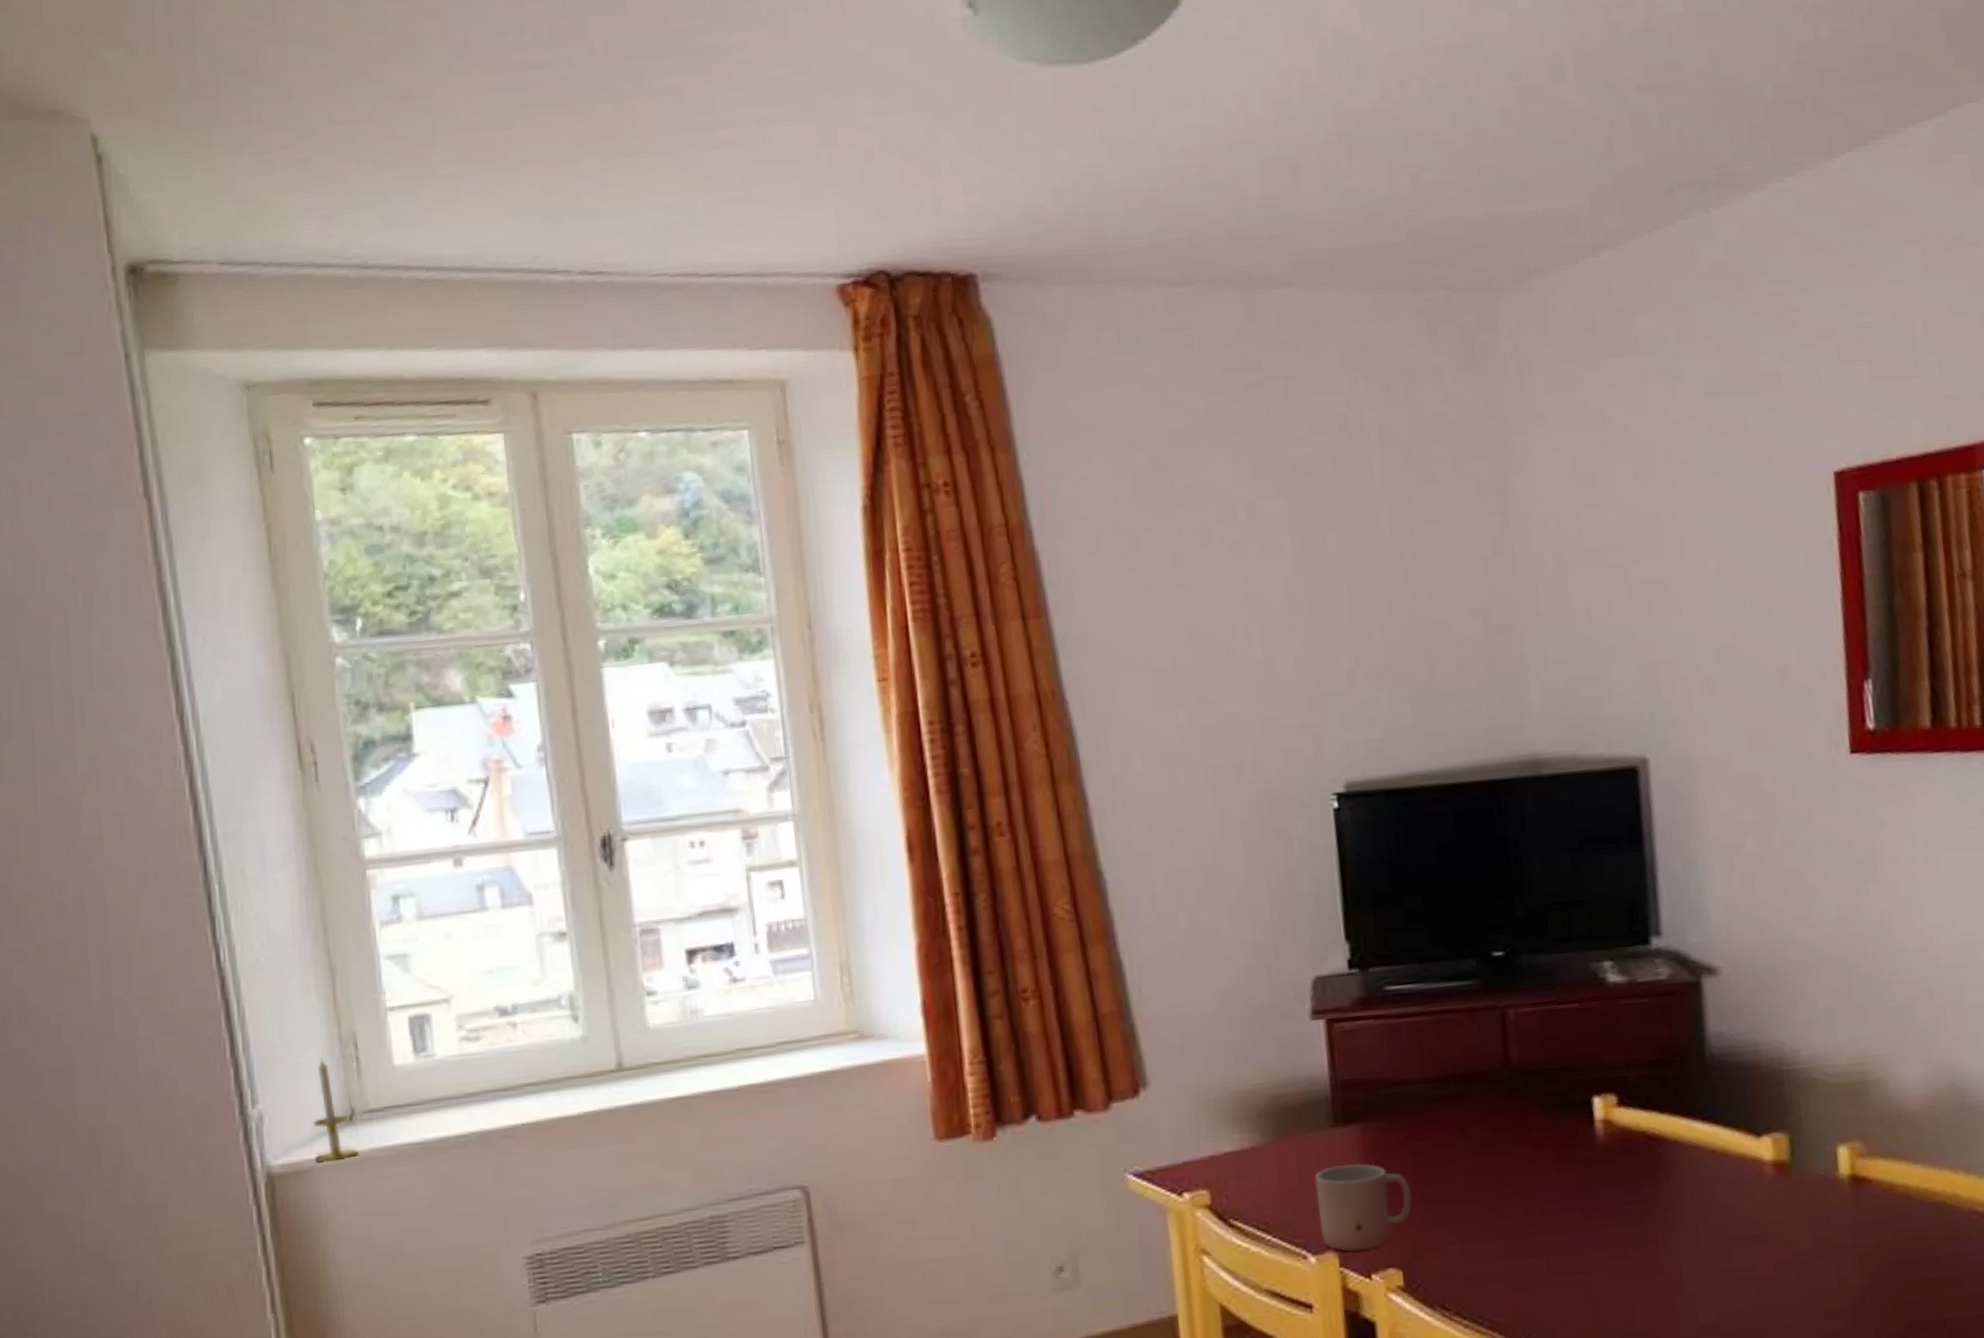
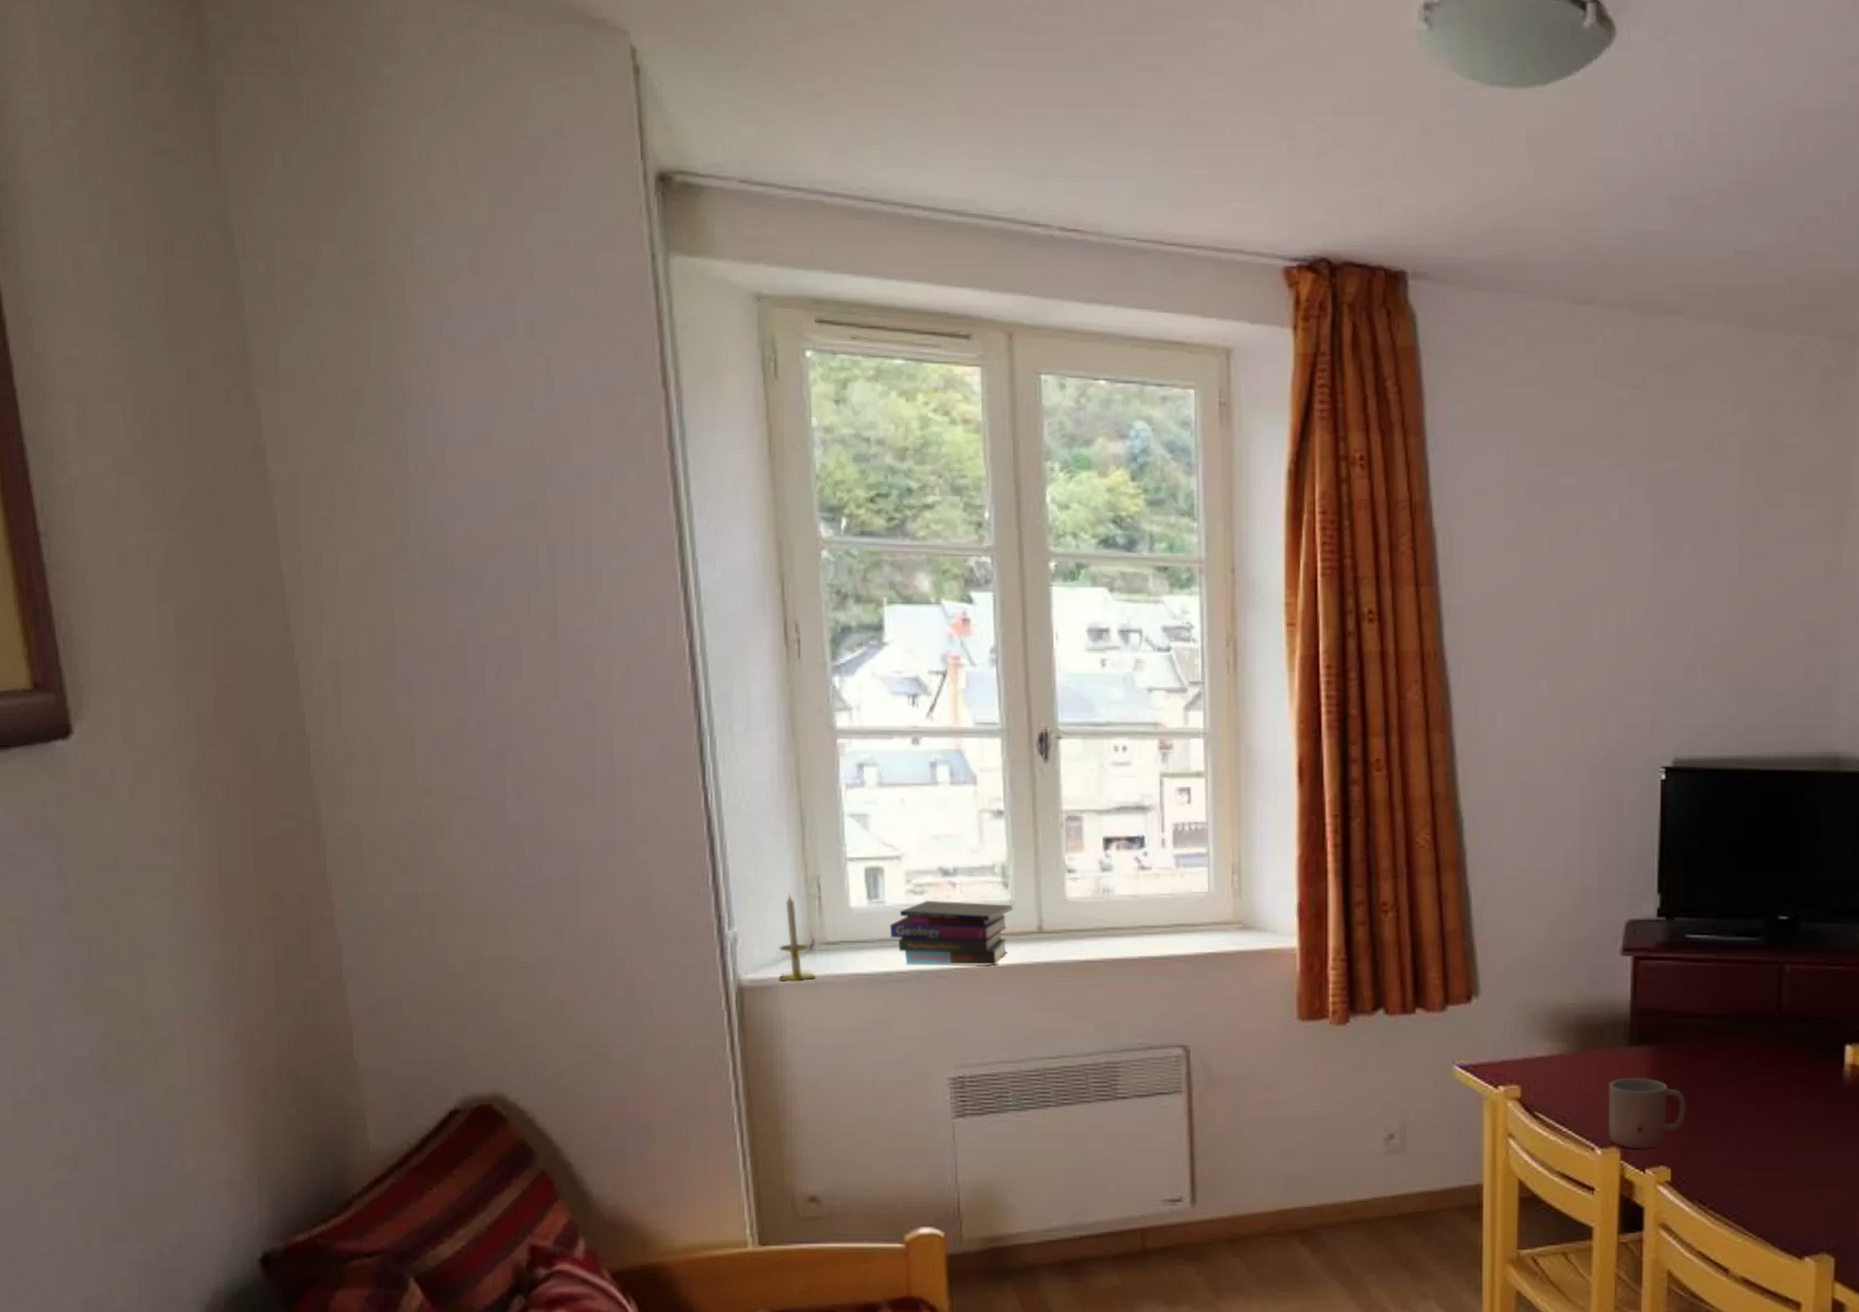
books: none [442,1041,586,1128] -> present [890,900,1013,966]

